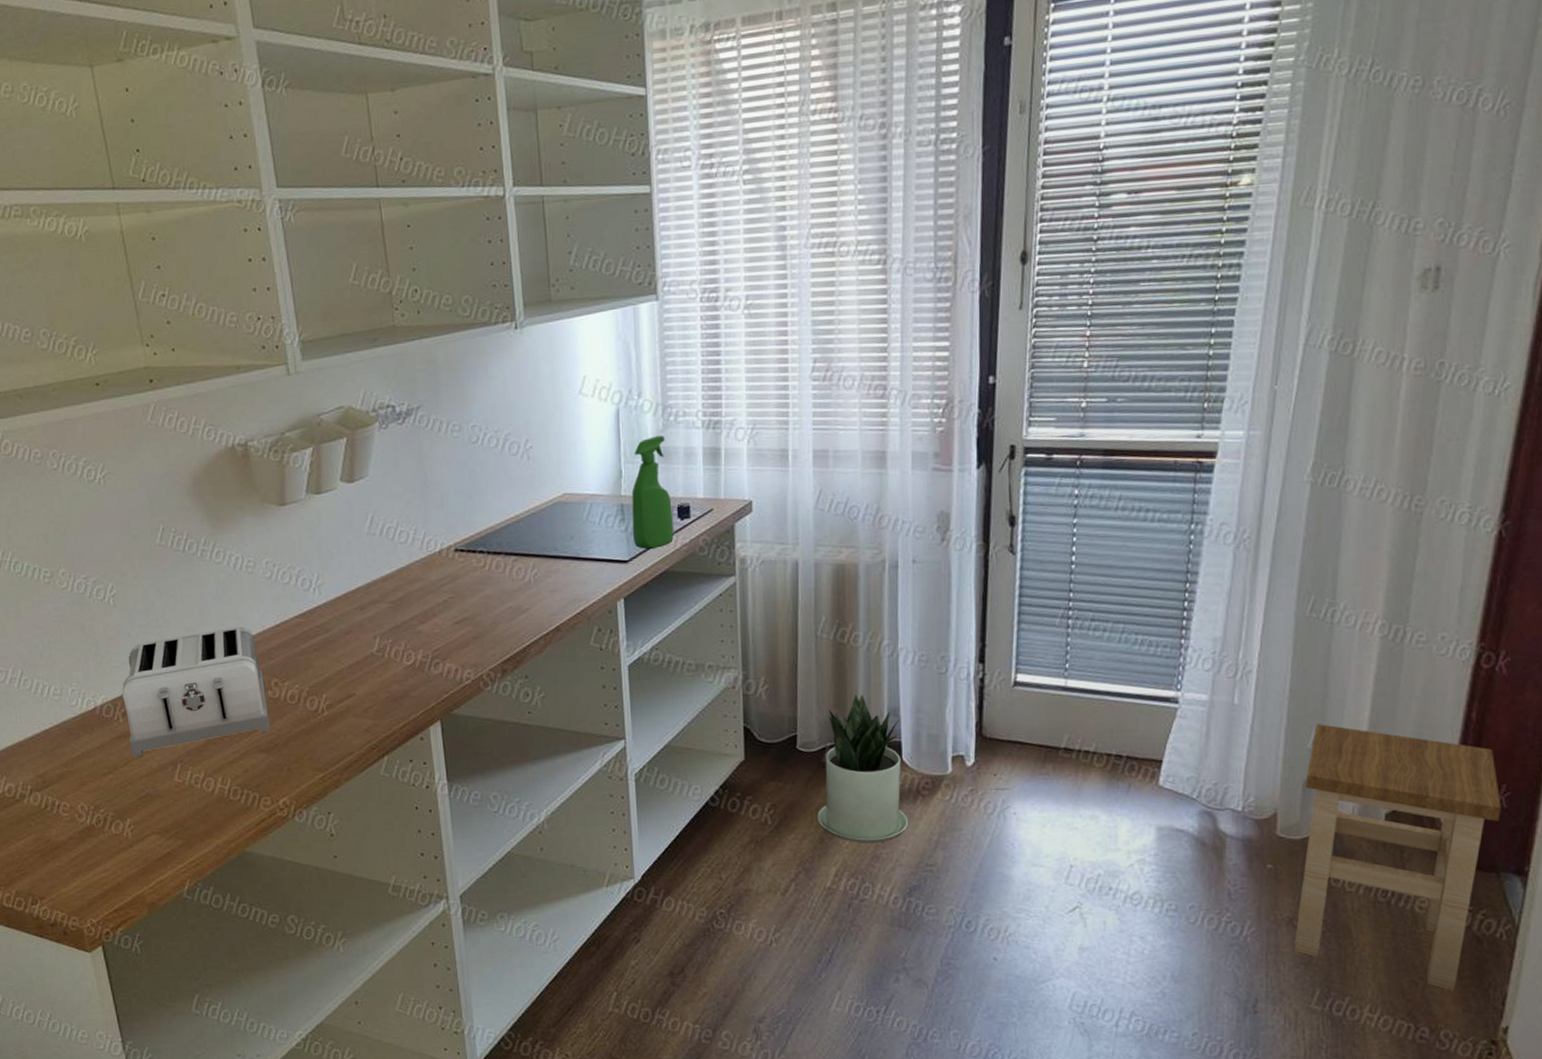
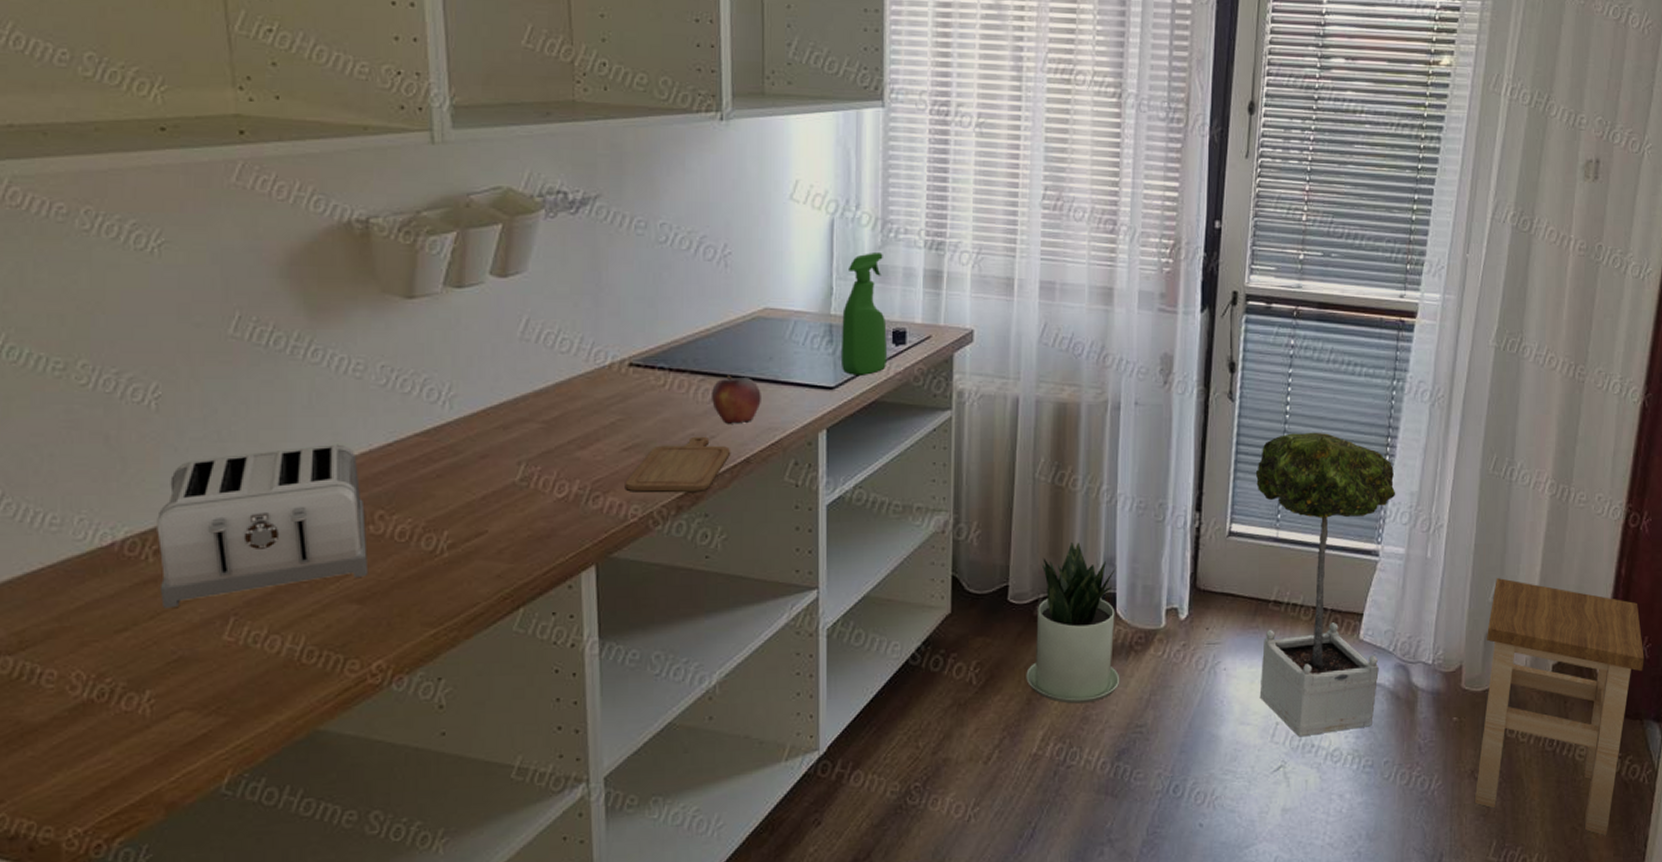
chopping board: none [458,609,543,659] -> present [625,436,730,493]
fruit: none [524,554,566,597] -> present [712,375,761,424]
potted tree: none [1040,580,1197,880] -> present [1255,432,1396,737]

